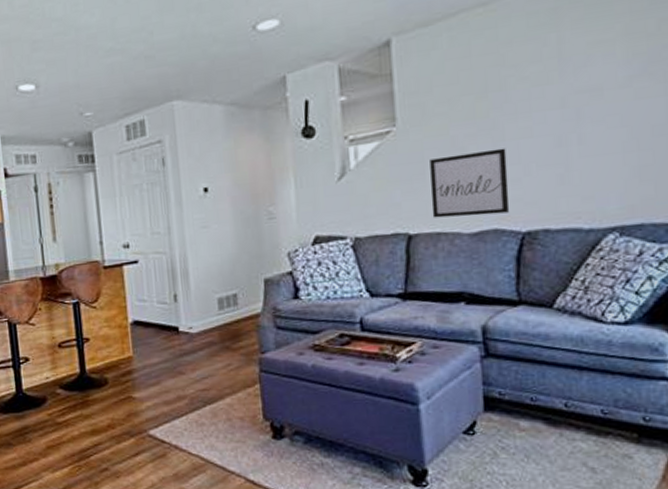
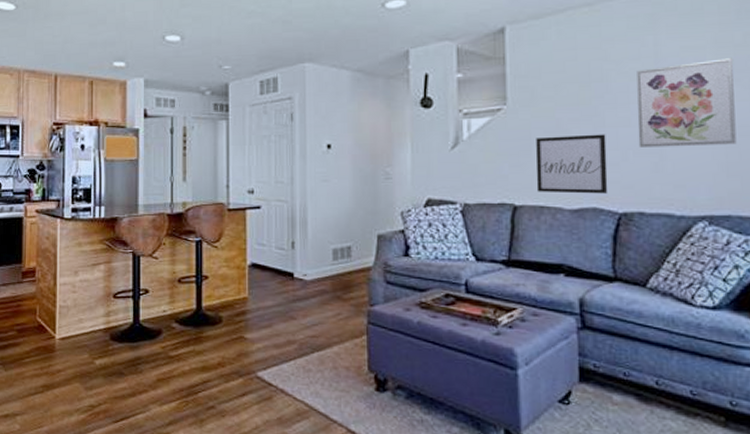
wall art: none [538,50,650,159] -> present [637,58,737,147]

